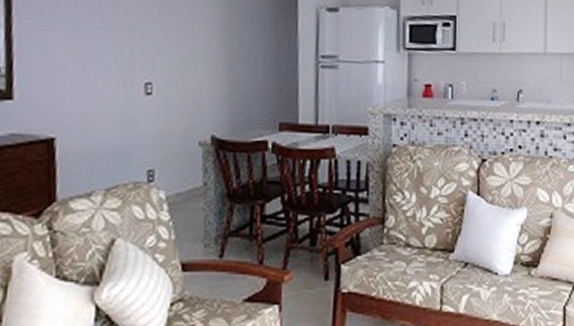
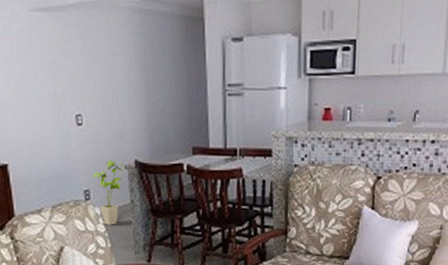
house plant: none [159,136,200,212] -> present [92,161,126,225]

